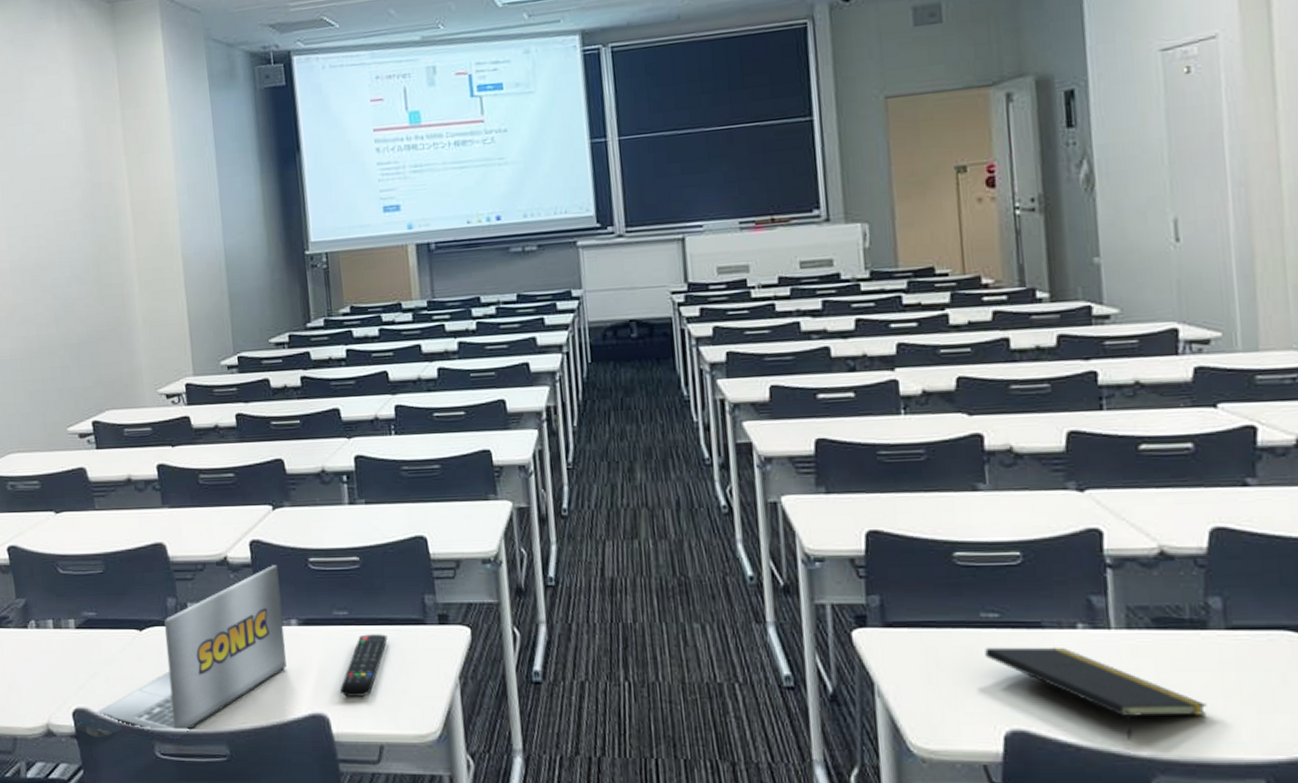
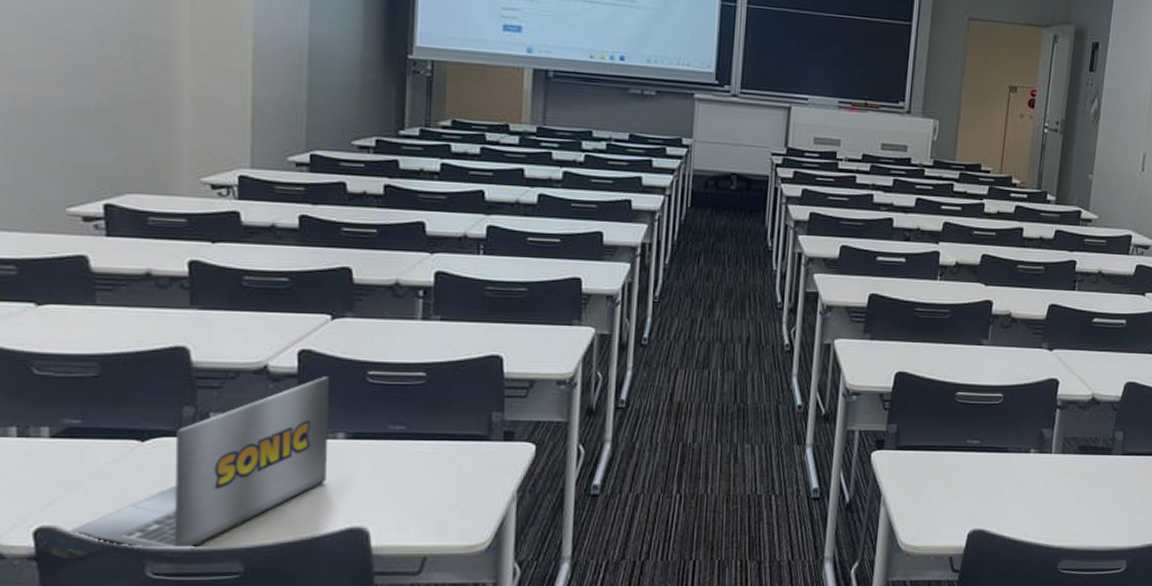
remote control: present [340,634,388,697] -> none [386,449,446,510]
notepad: present [985,647,1207,740] -> none [965,466,1101,535]

